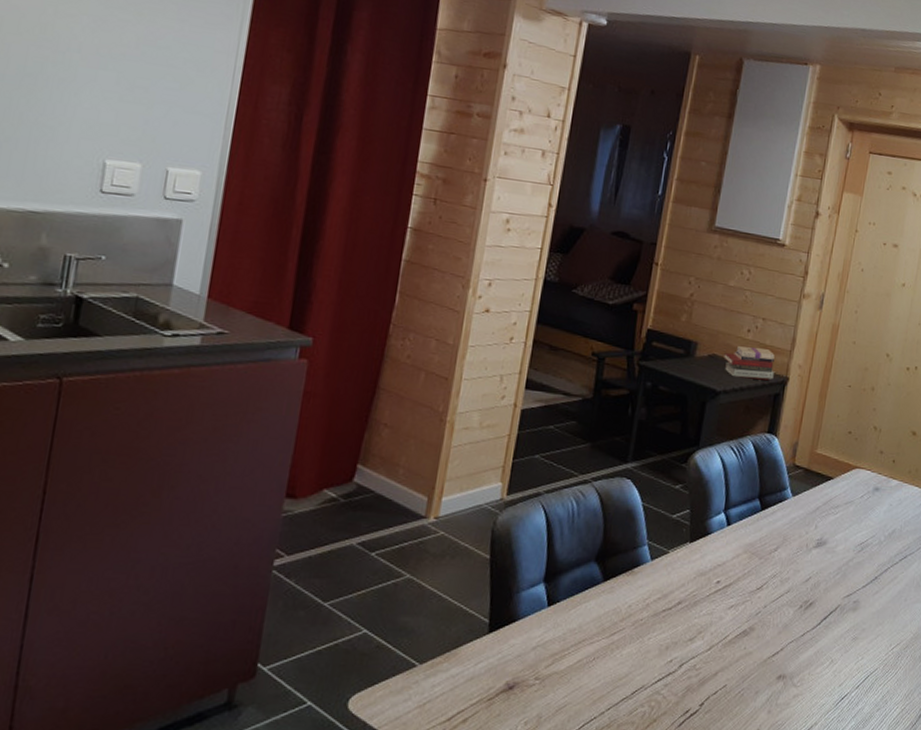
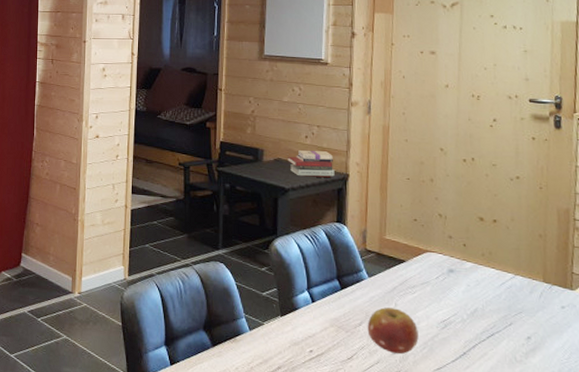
fruit: none [782,530,835,581] -> present [367,307,419,354]

